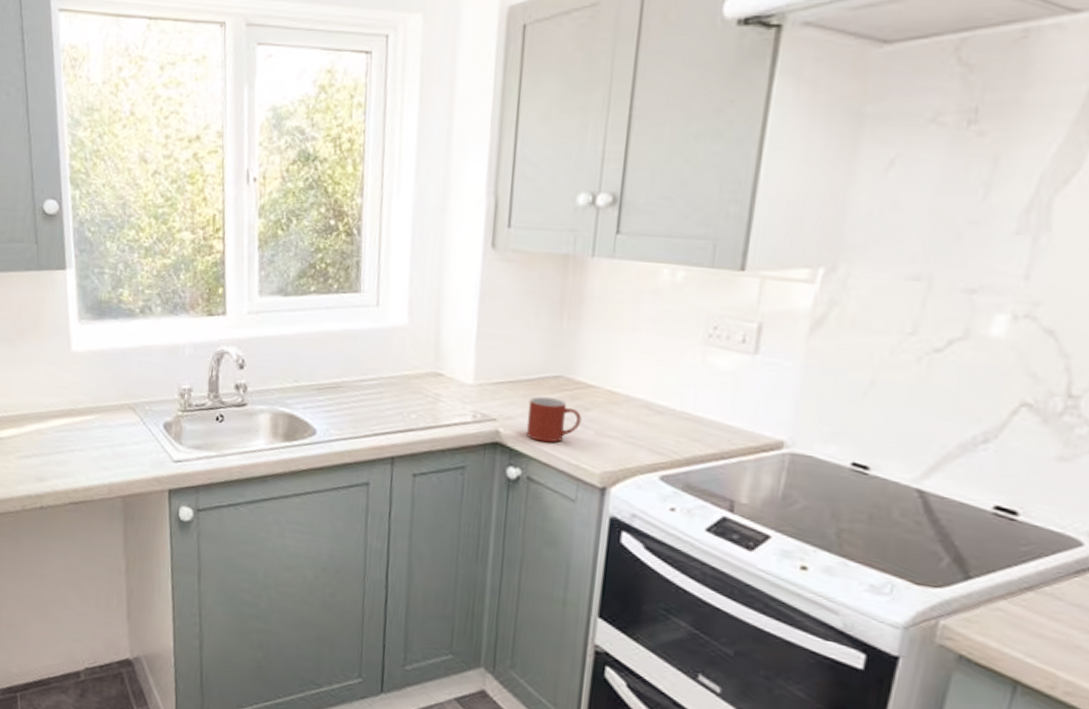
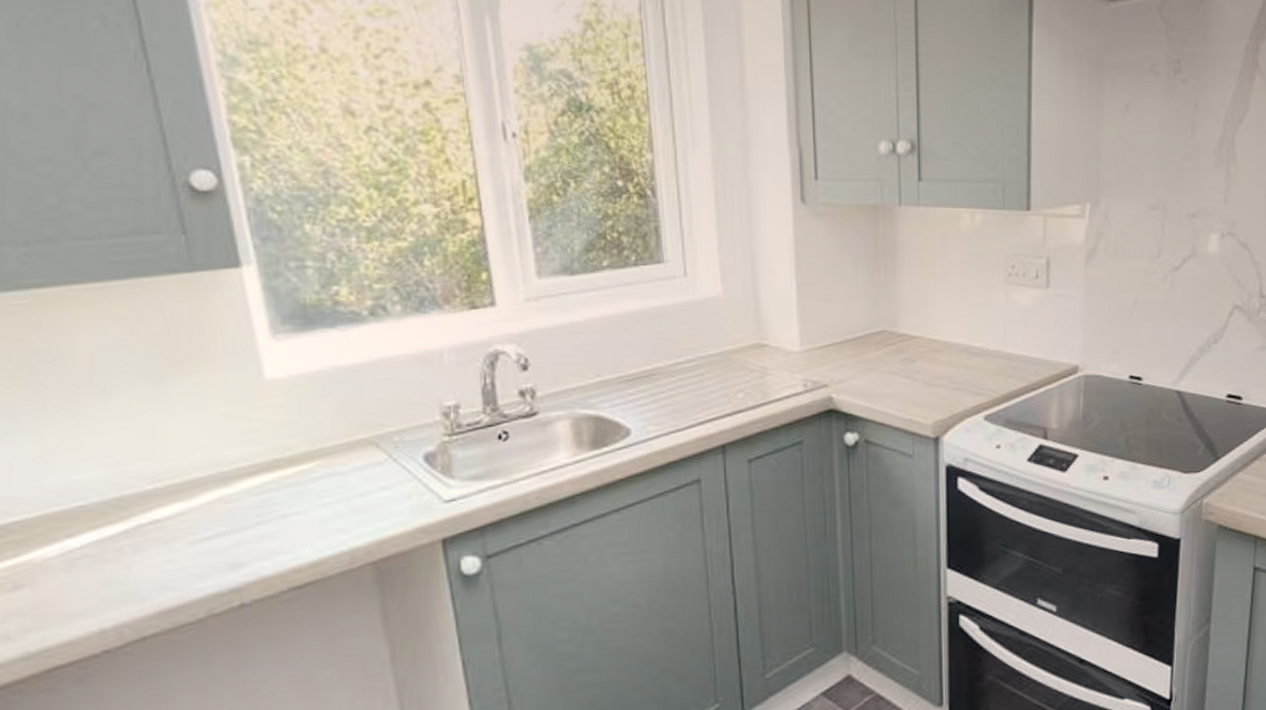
mug: present [526,396,582,443] -> none [857,353,909,402]

